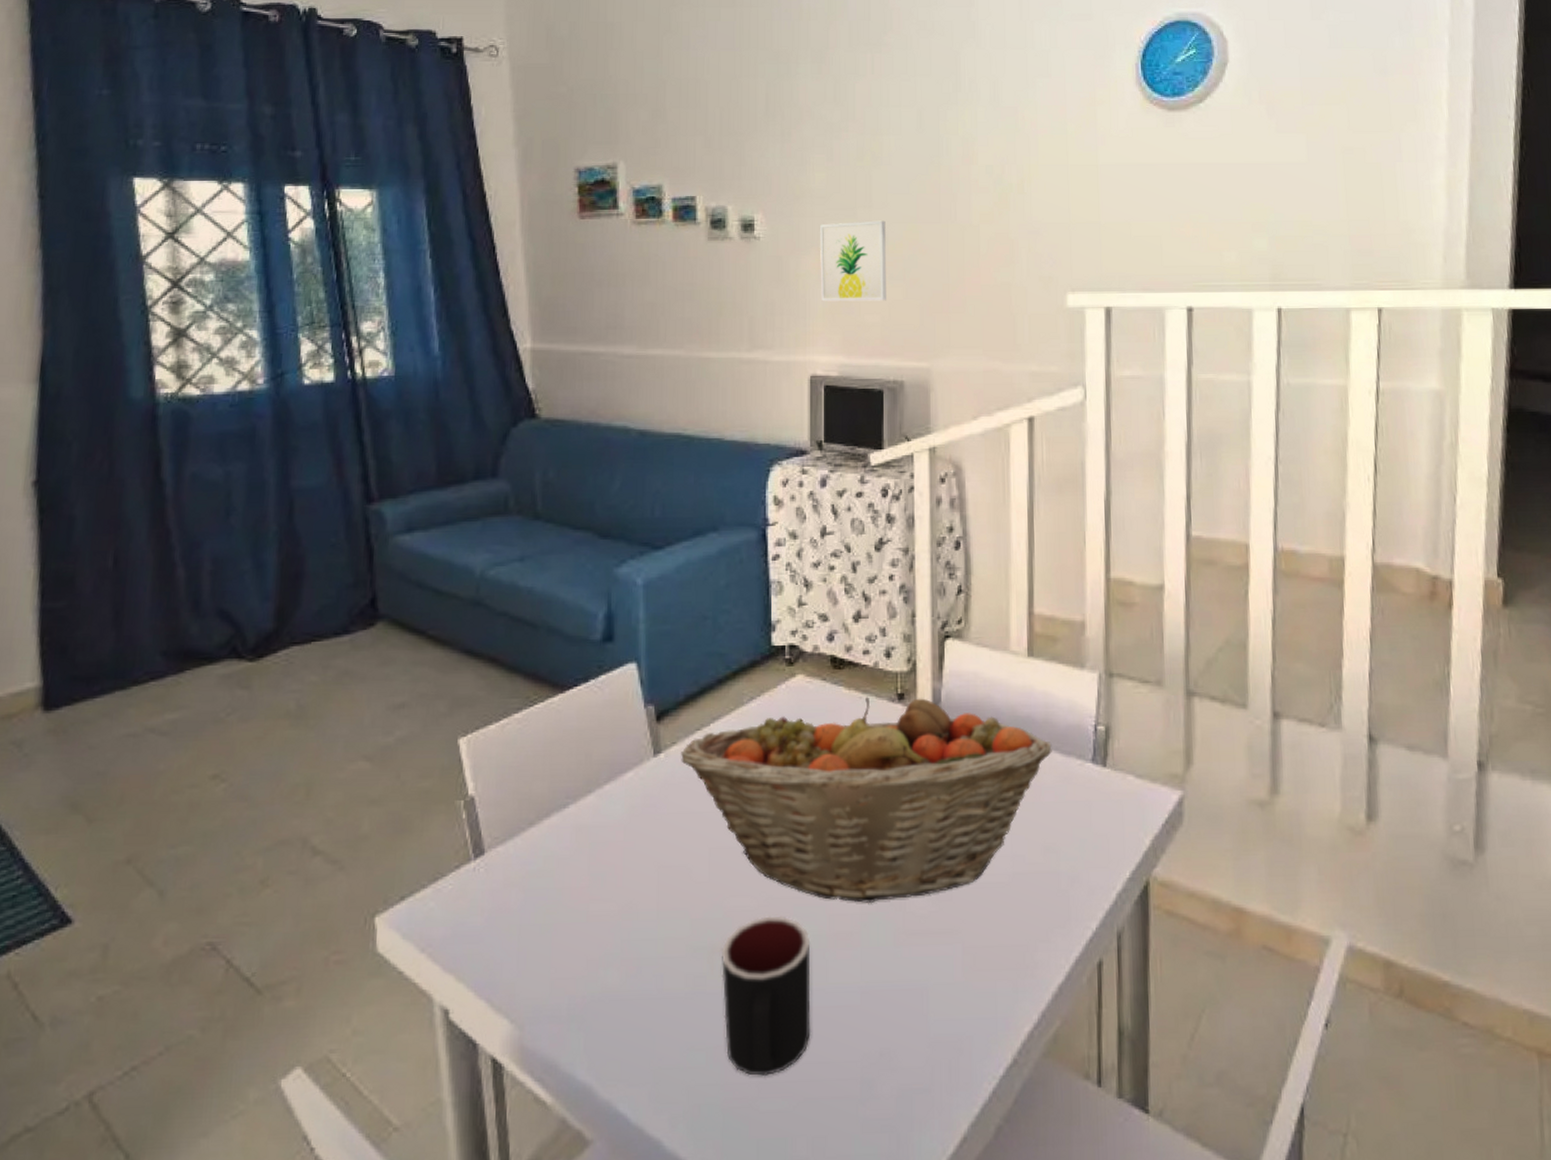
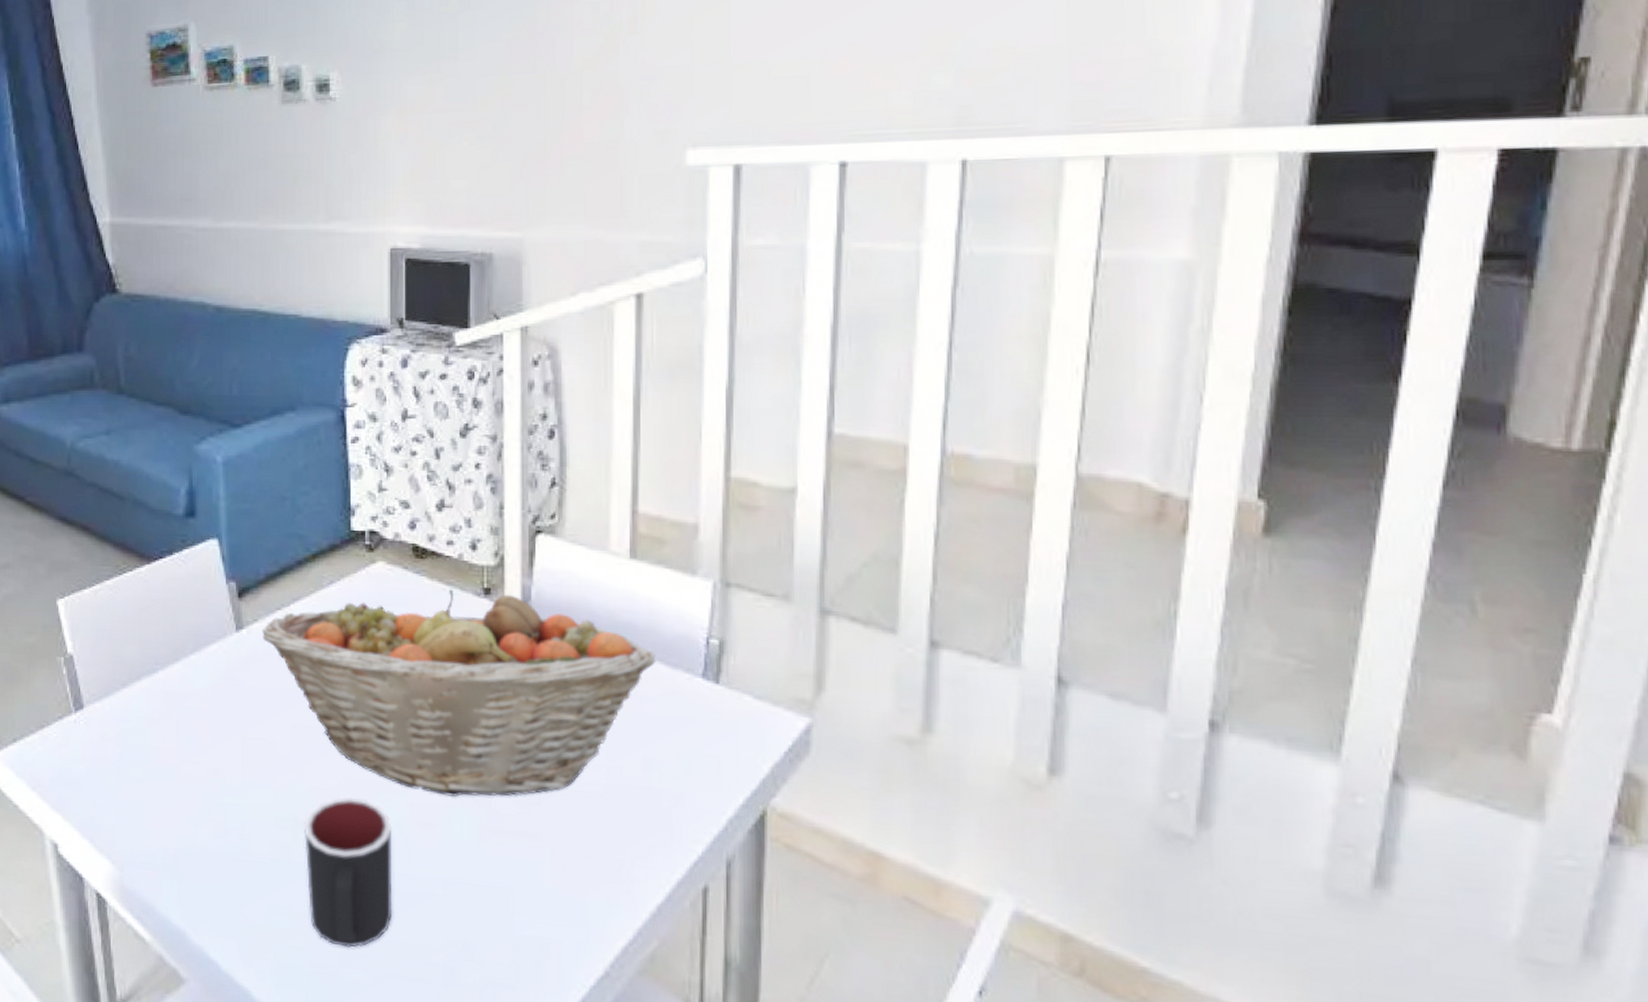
wall art: present [820,220,886,302] -> none [401,73,474,167]

